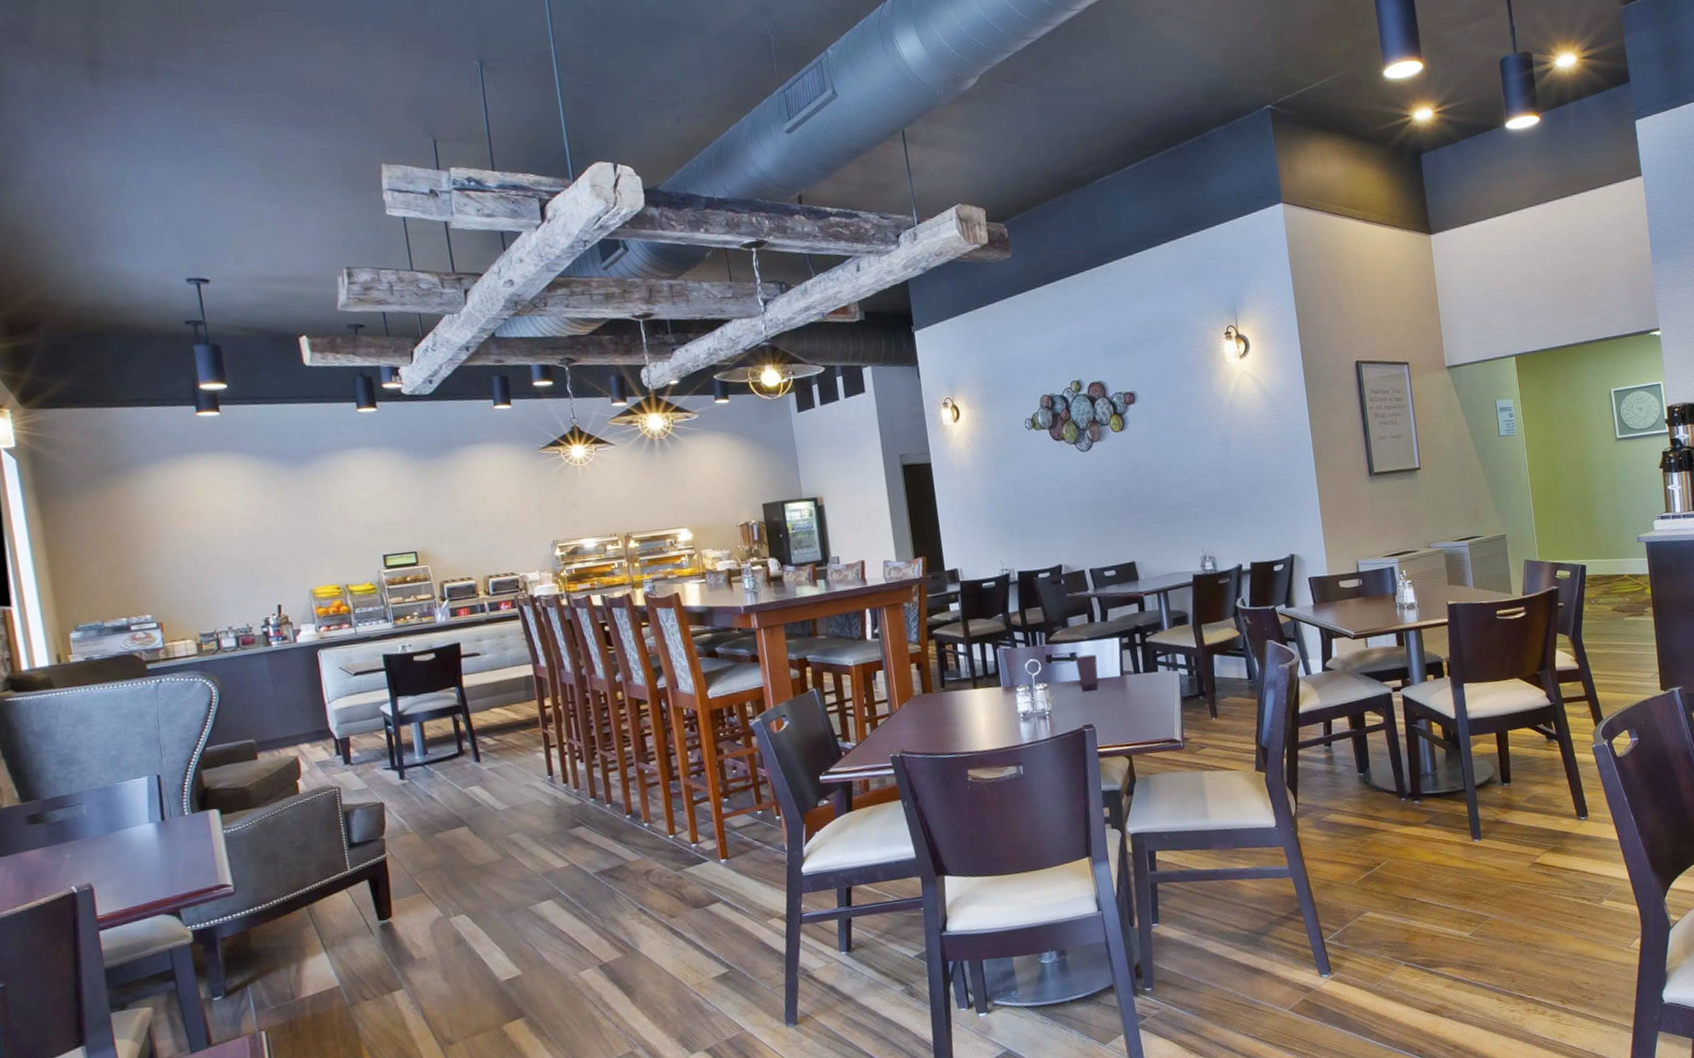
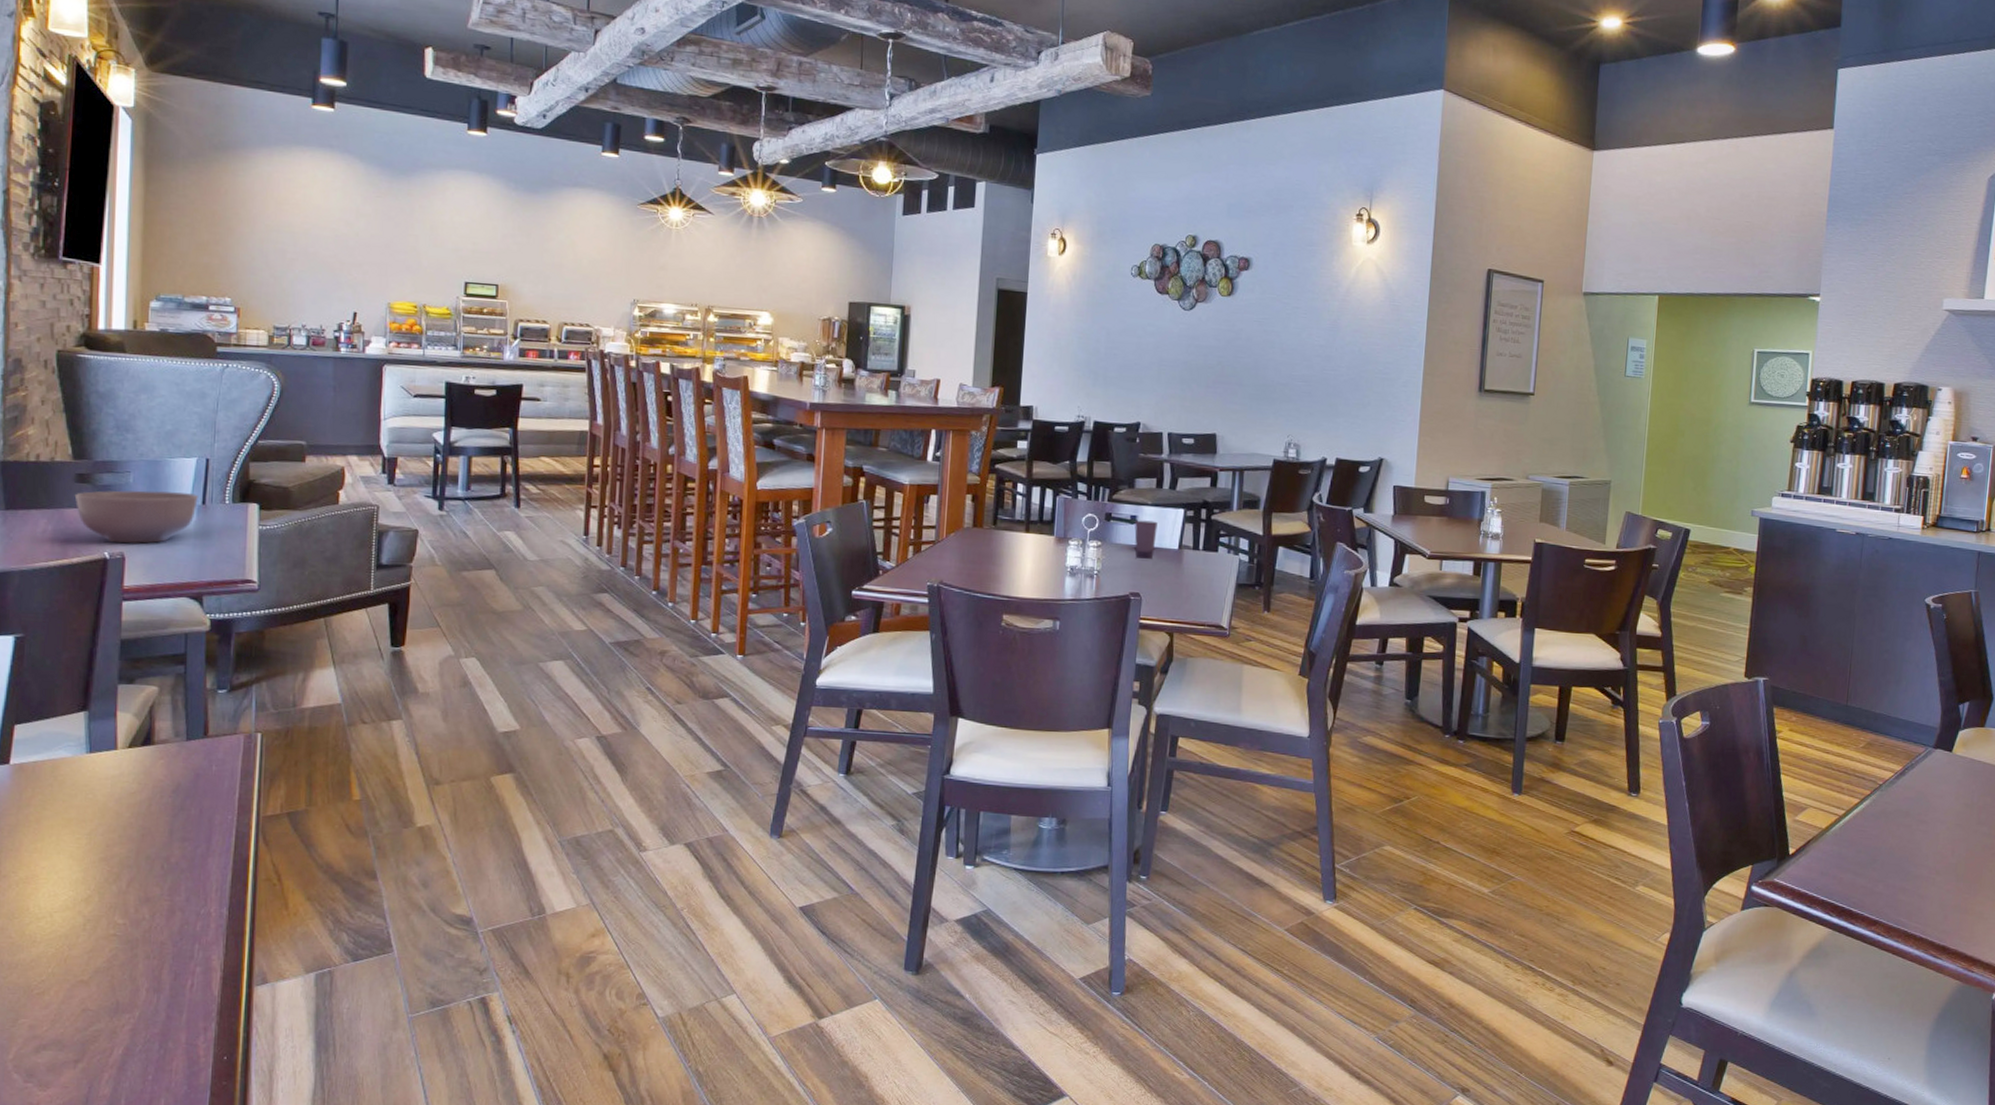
bowl: none [29,812,157,876] -> present [74,490,198,544]

